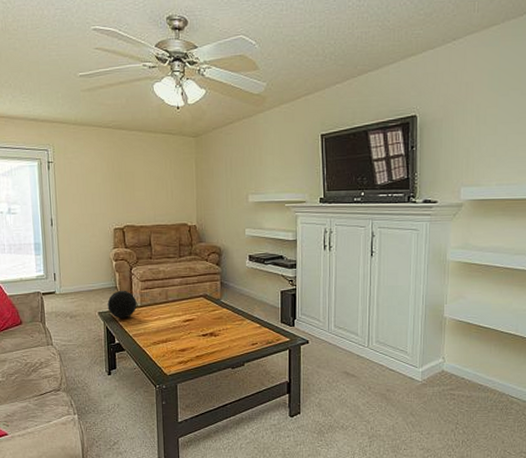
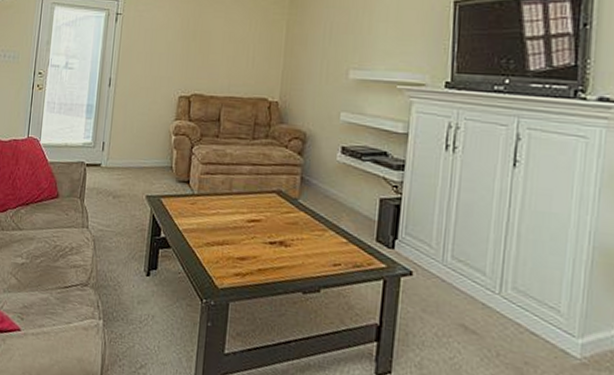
decorative orb: present [107,290,137,319] -> none [157,171,194,208]

